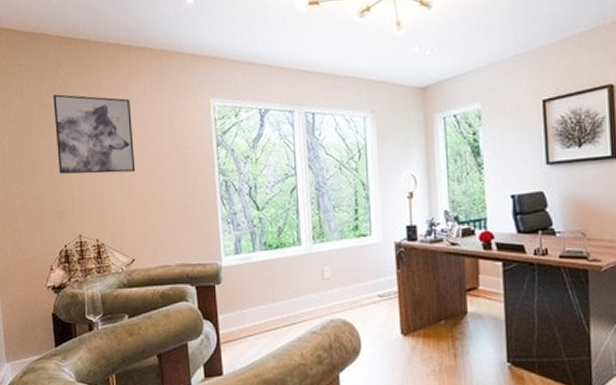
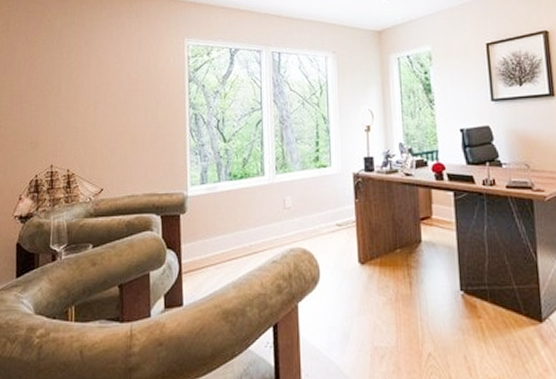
wall art: present [53,94,136,174] -> none [36,33,111,107]

